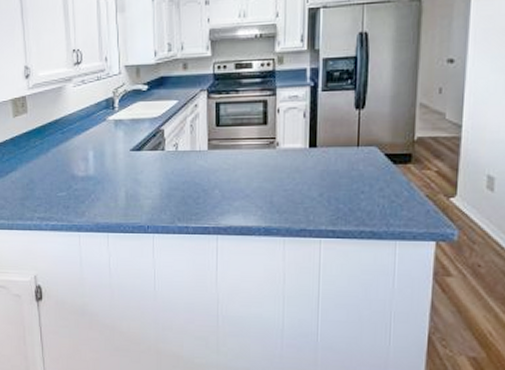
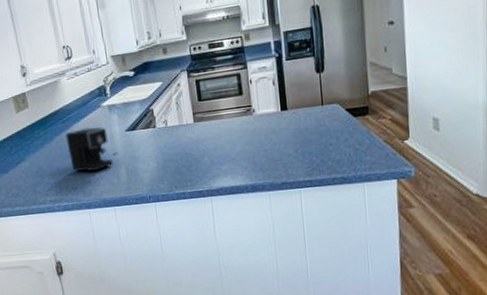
coffee maker: none [64,142,119,191] -> present [65,127,118,172]

